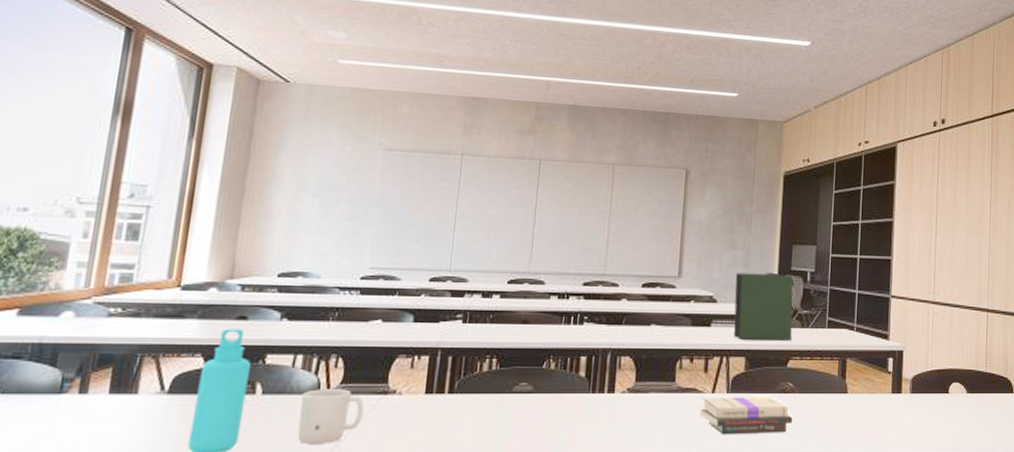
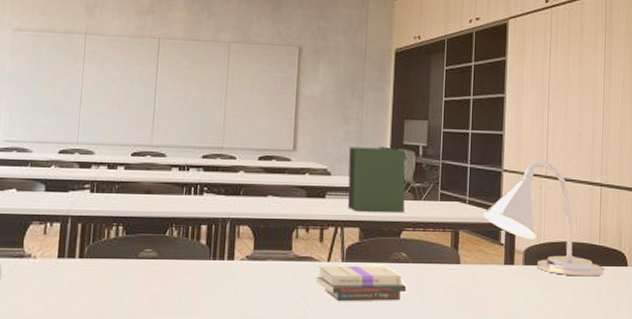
table lamp: none [870,286,990,404] -> present [482,160,604,277]

